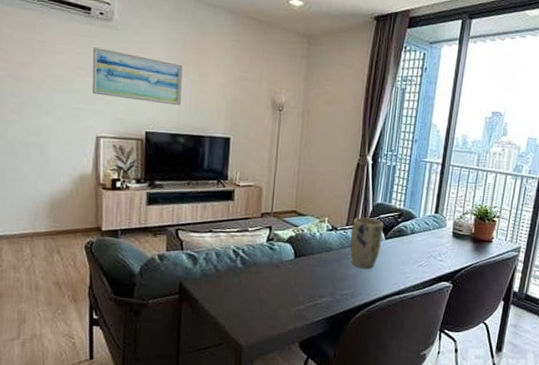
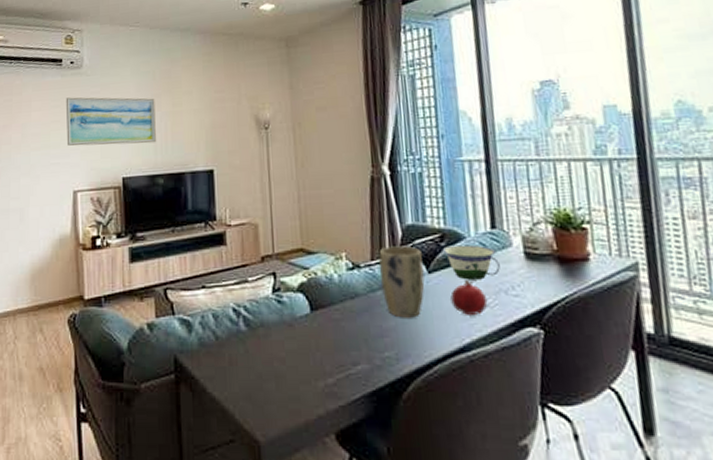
fruit: none [397,247,422,271] -> present [450,280,488,315]
bowl: none [398,221,435,248] -> present [442,244,500,280]

